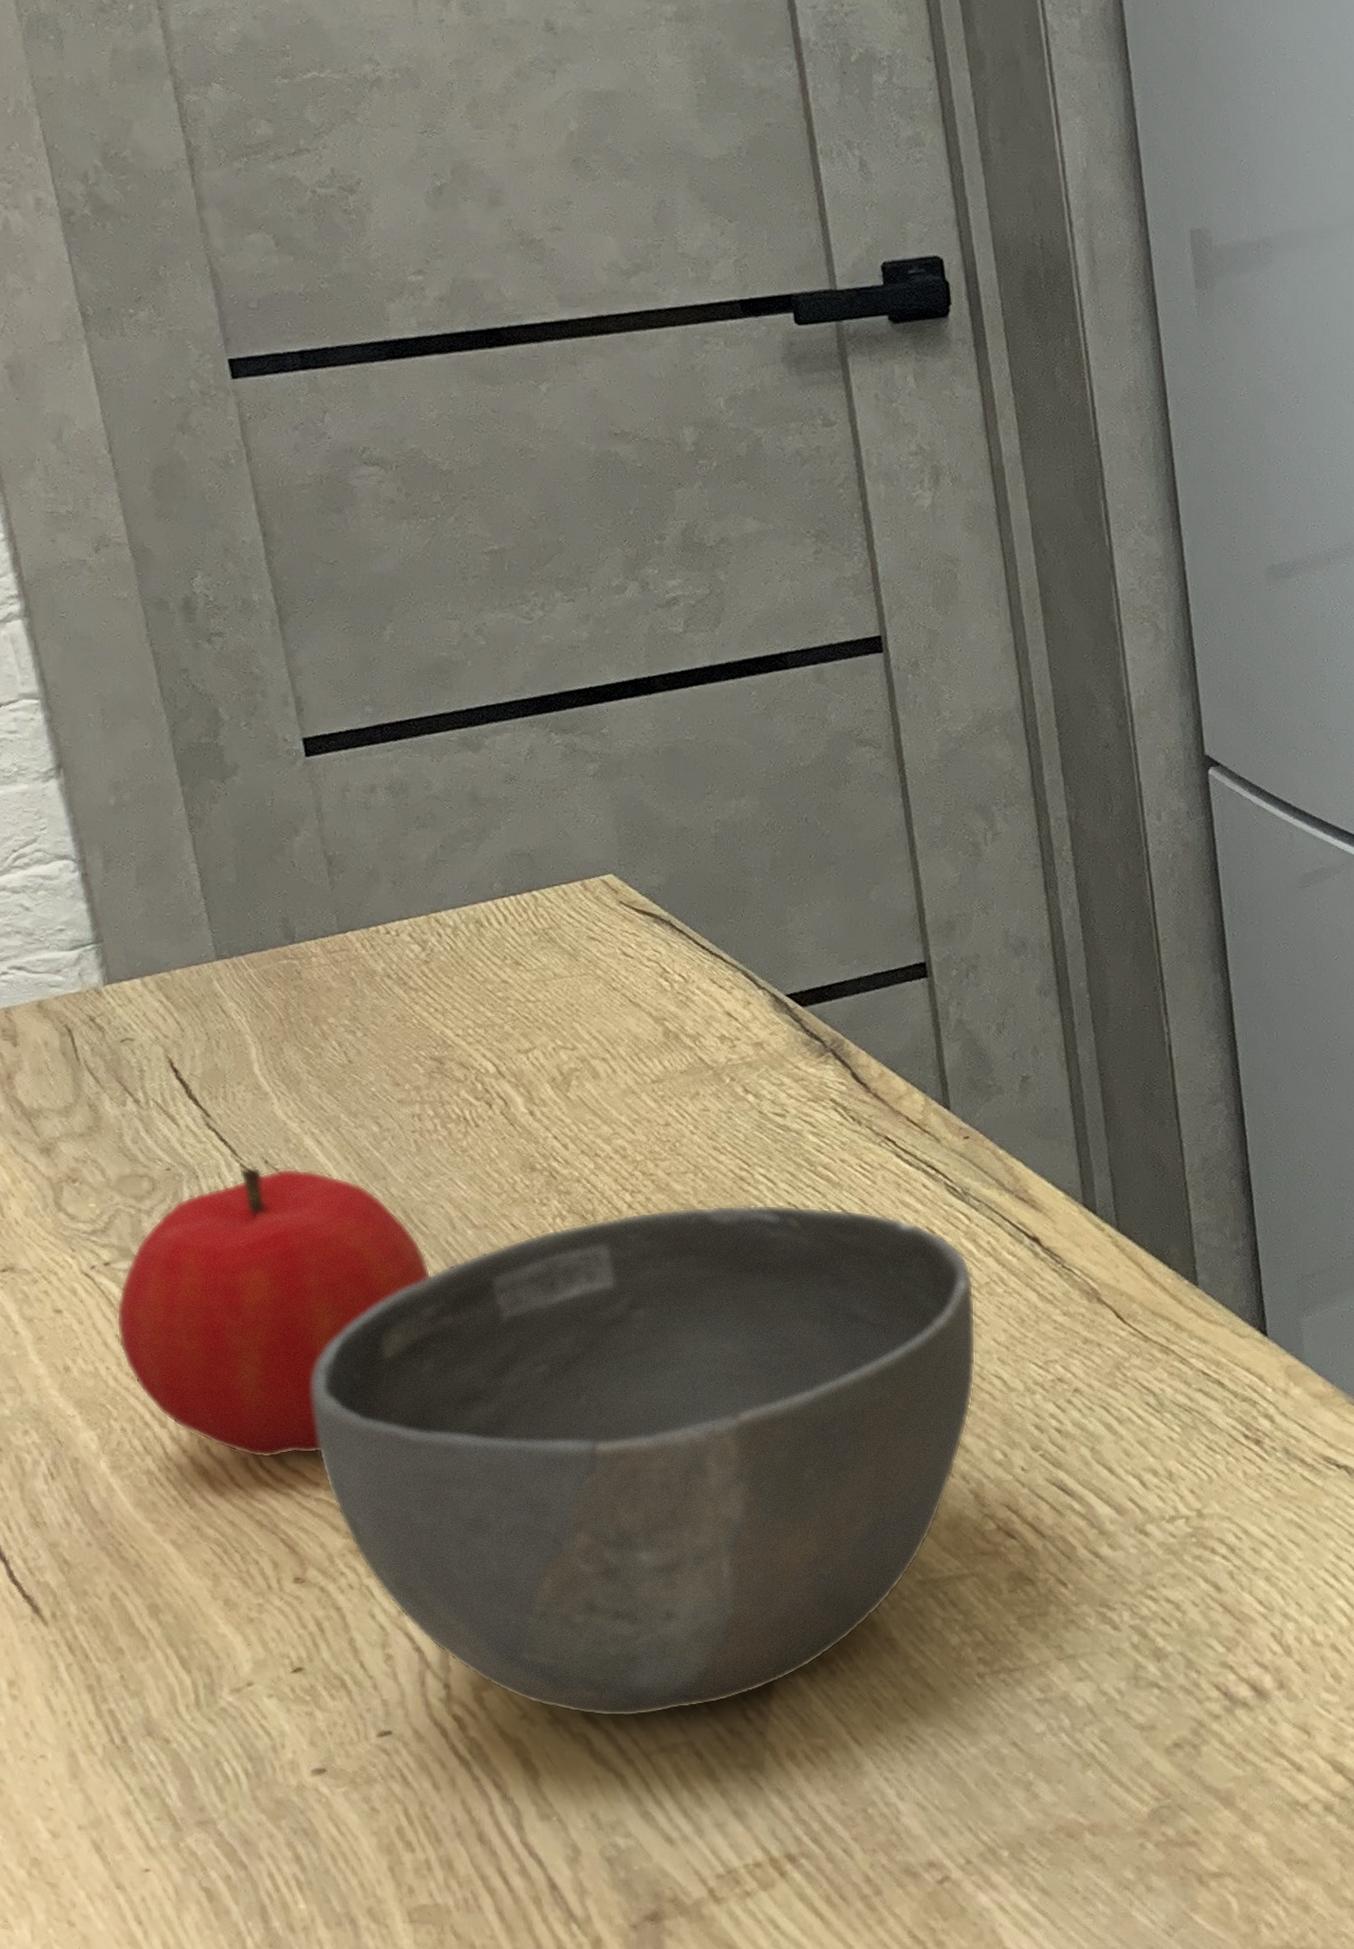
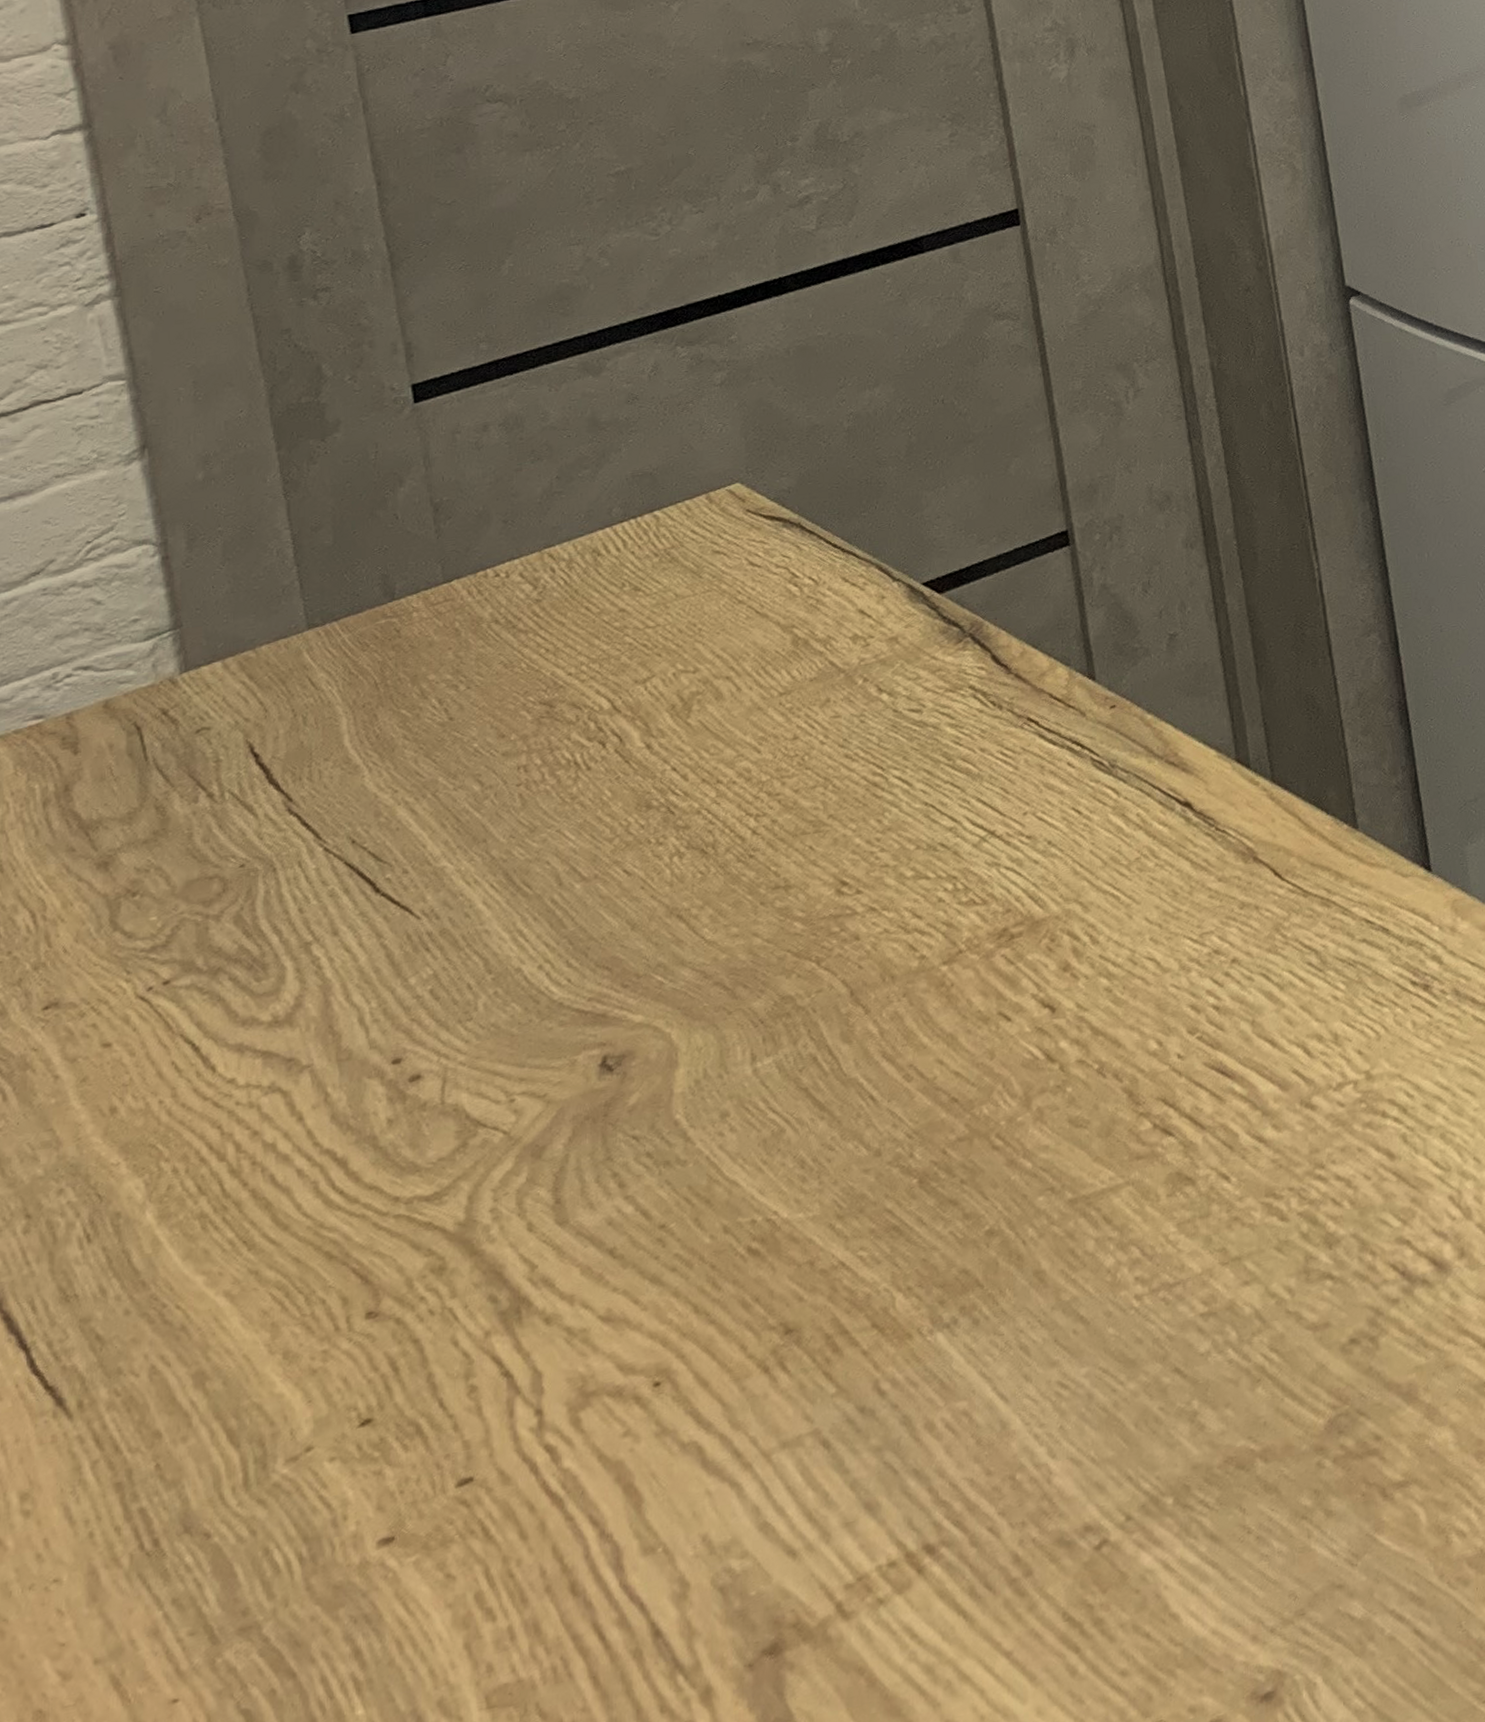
fruit: present [116,1167,432,1459] -> none [173,843,535,1179]
bowl: present [312,1205,976,1717] -> none [395,801,1127,1419]

